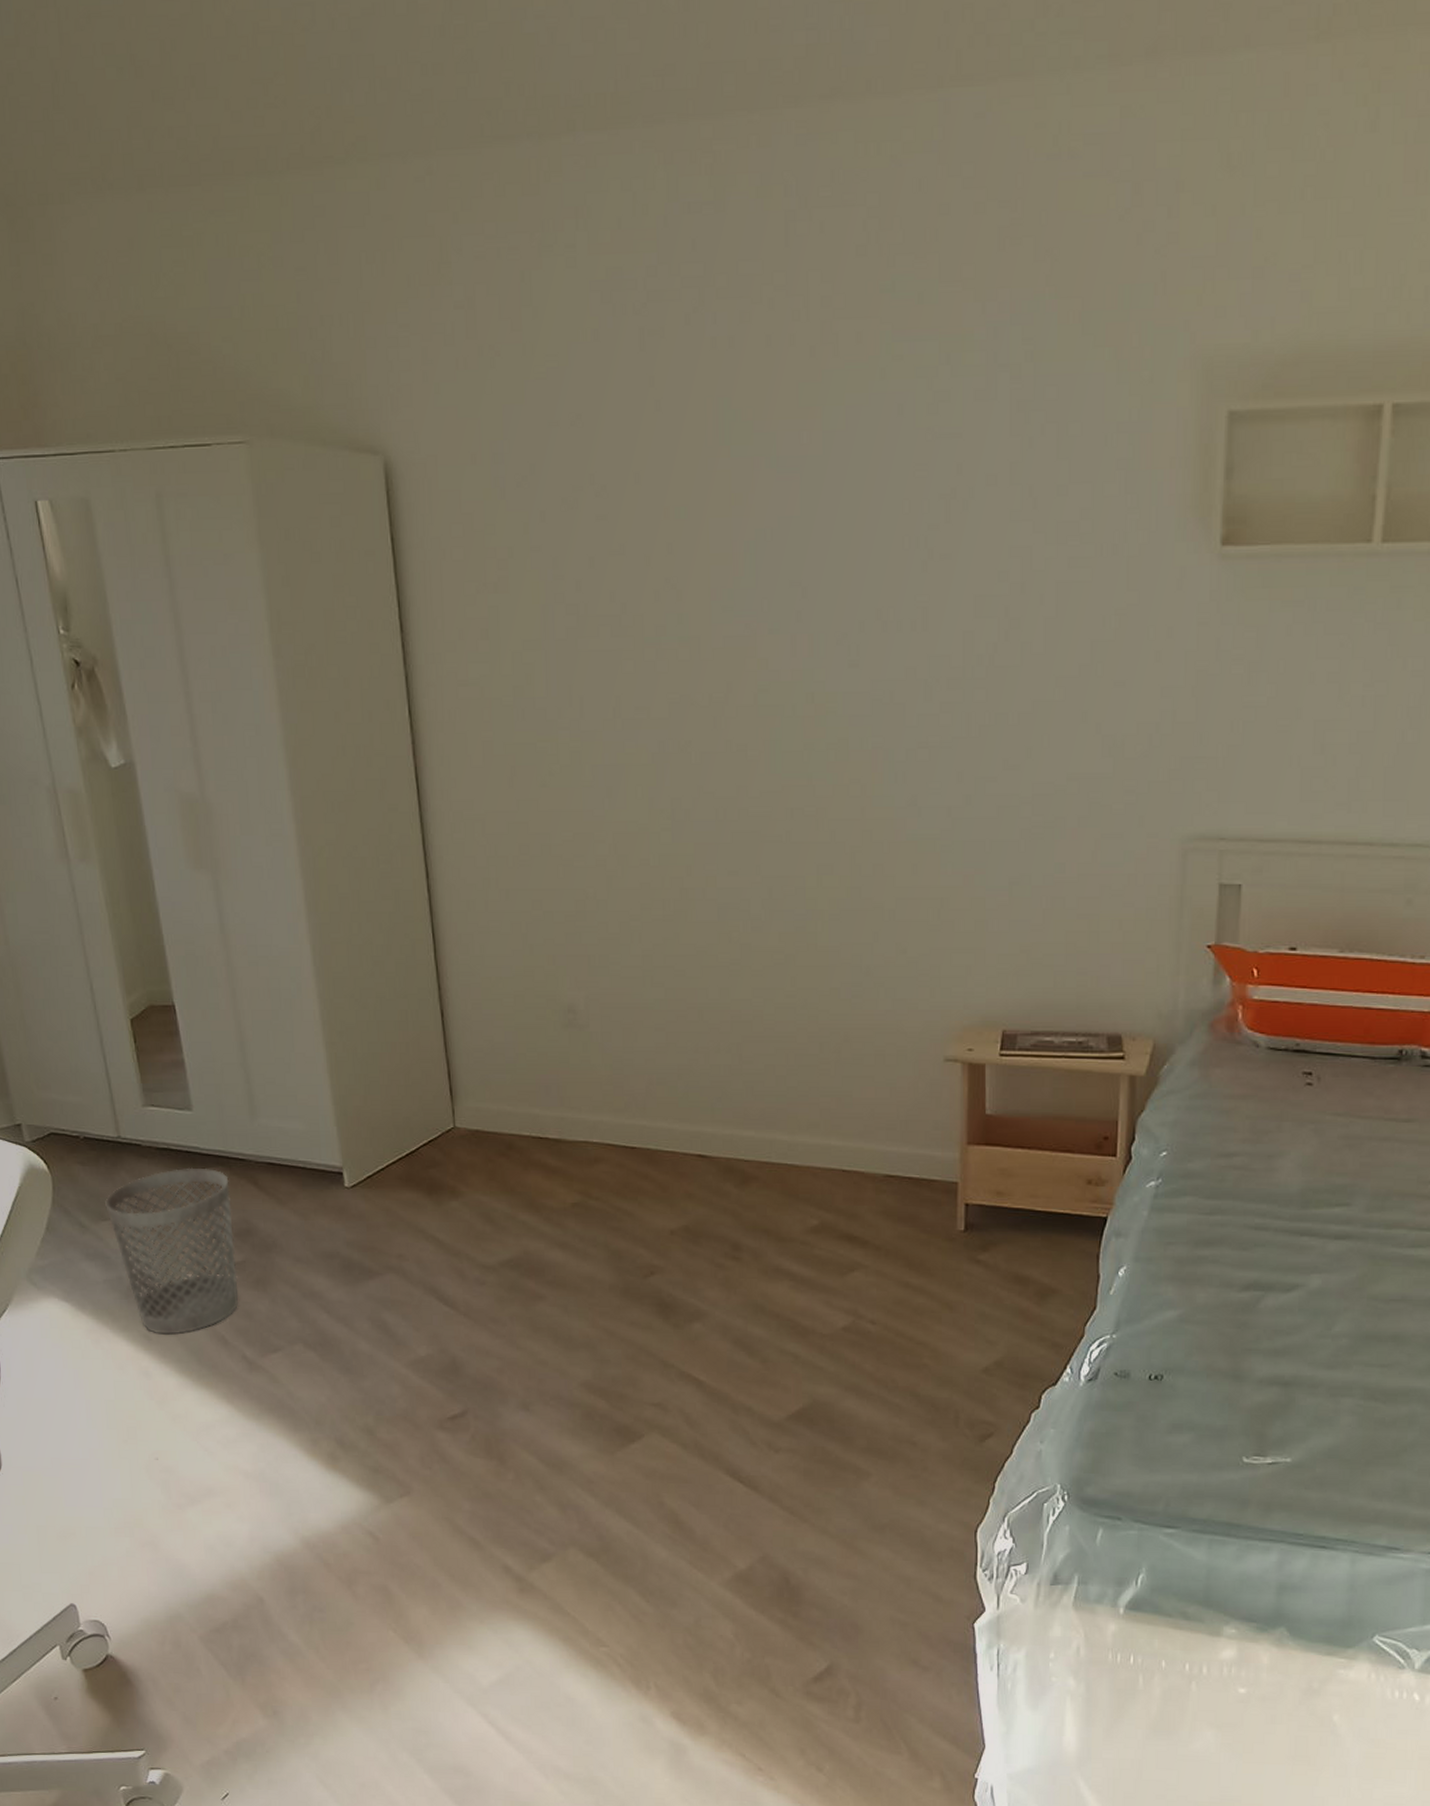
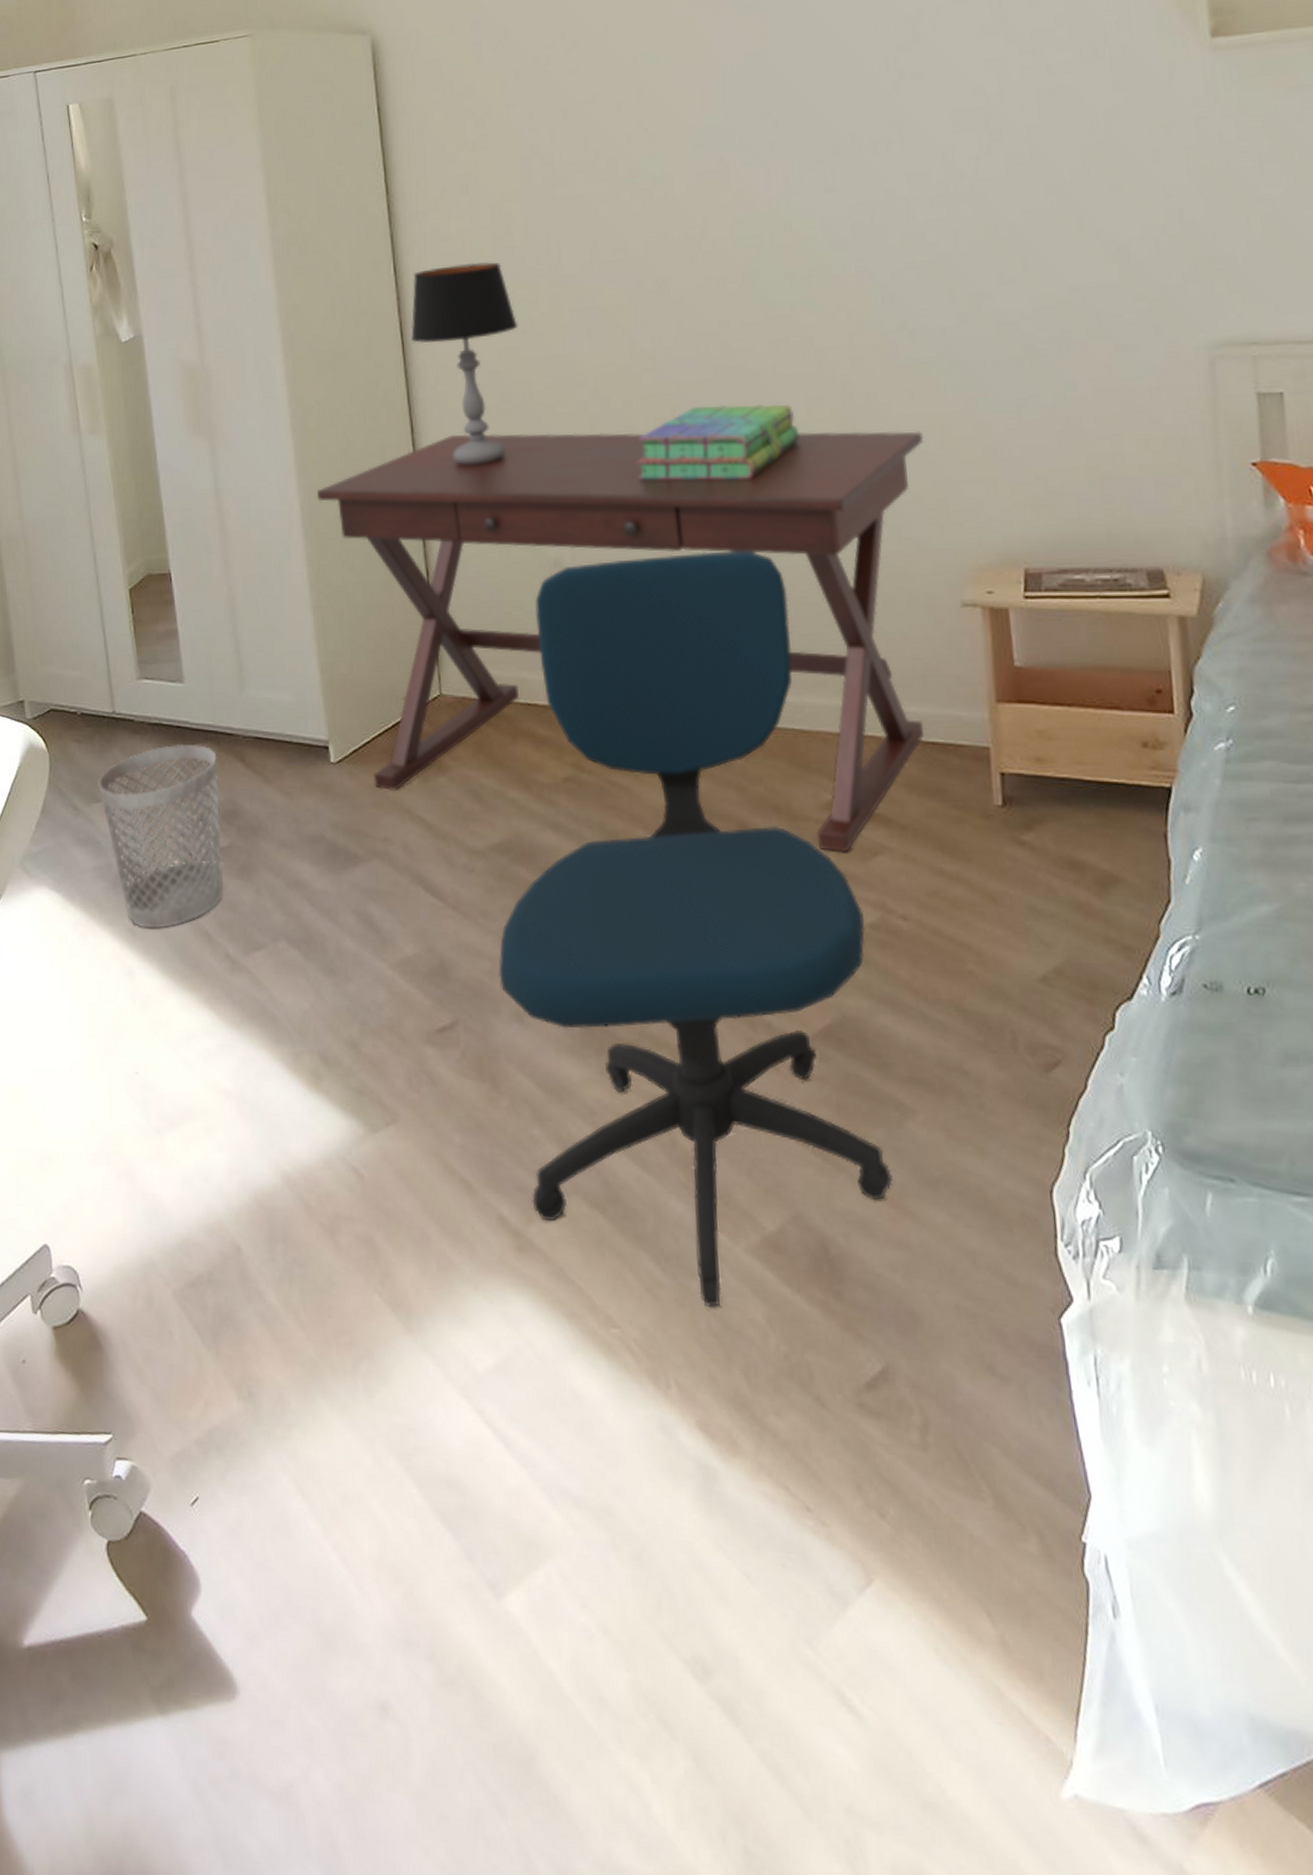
desk: none [328,882,923,1269] -> present [316,430,924,853]
table lamp: none [426,710,538,914] -> present [411,262,518,466]
office chair: none [507,1004,846,1628] -> present [499,550,892,1307]
stack of books: none [652,868,809,939] -> present [636,403,800,480]

